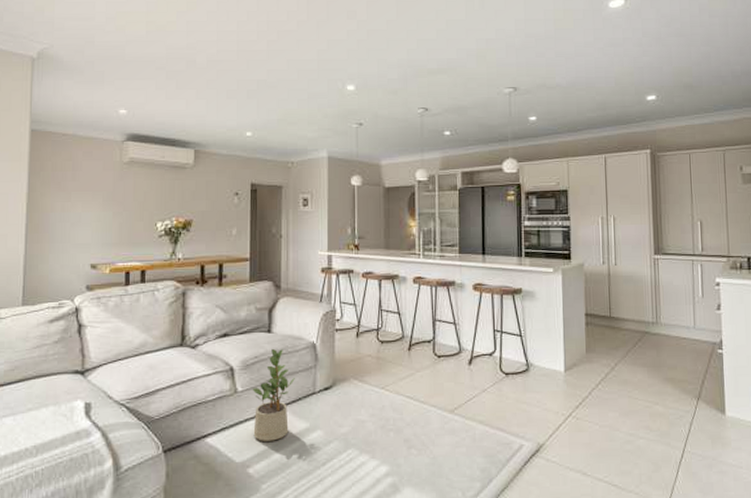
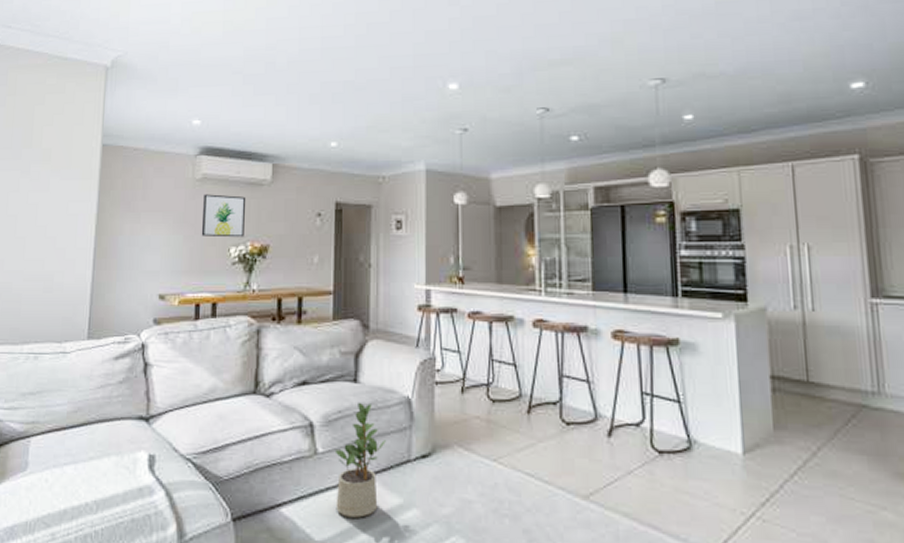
wall art: none [129,176,171,214] -> present [201,194,246,238]

